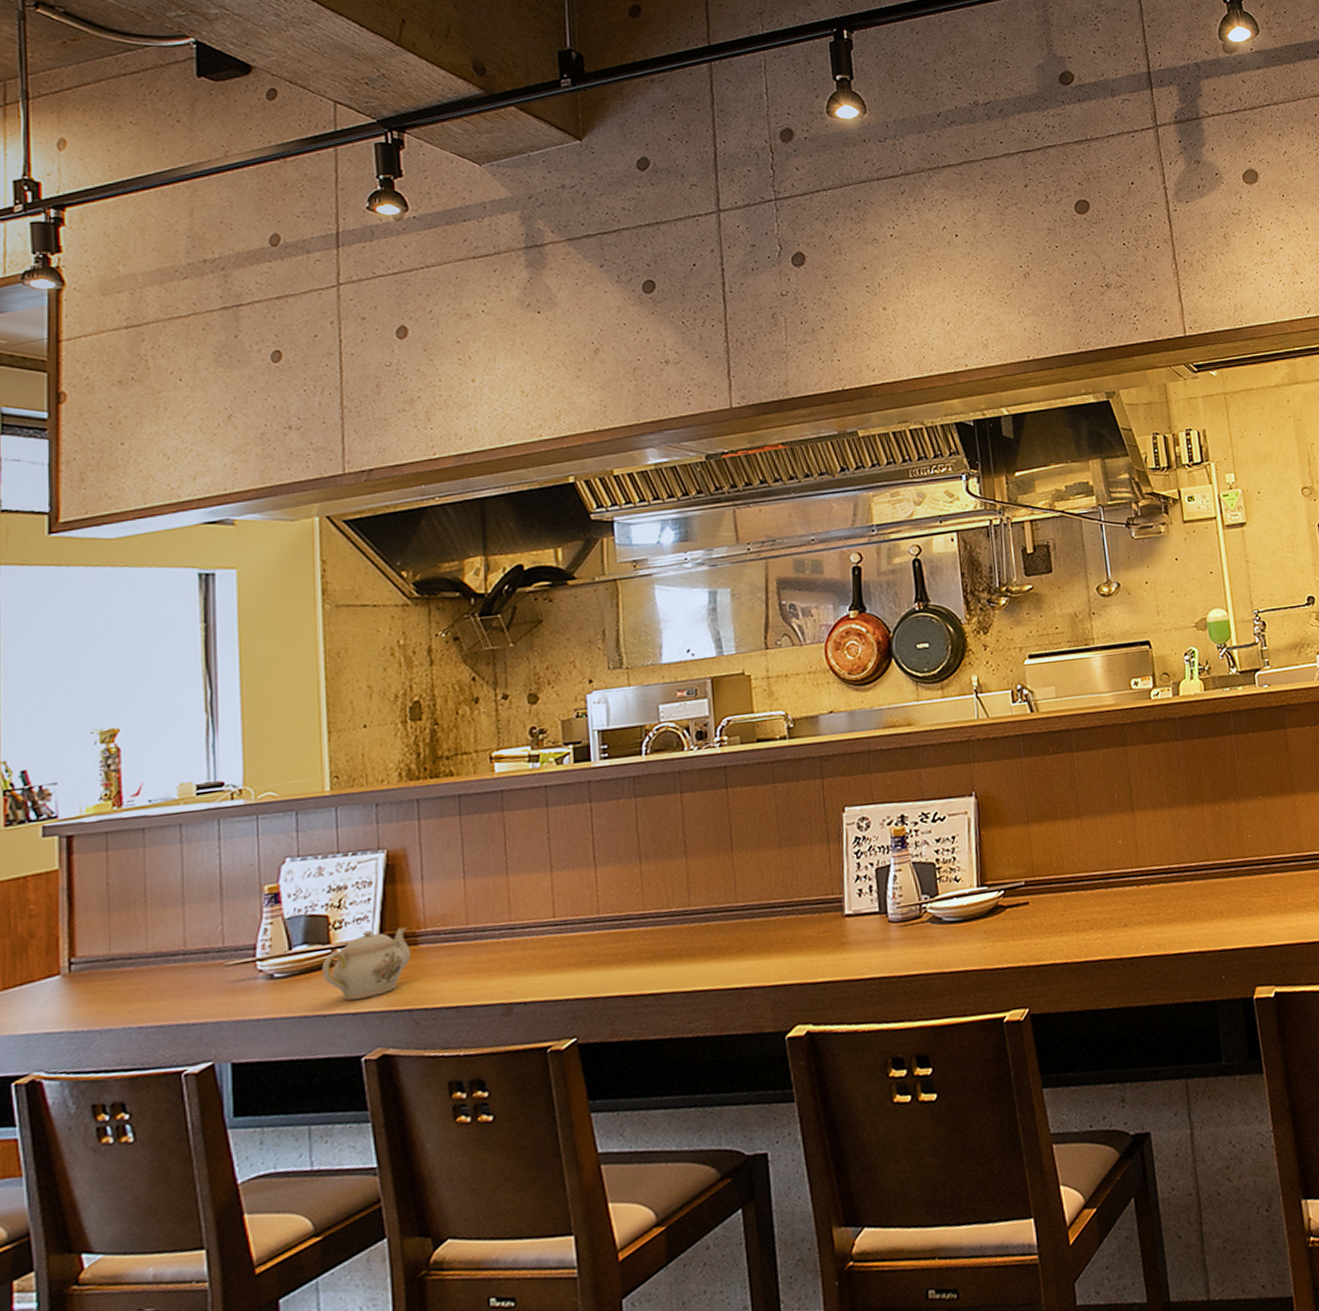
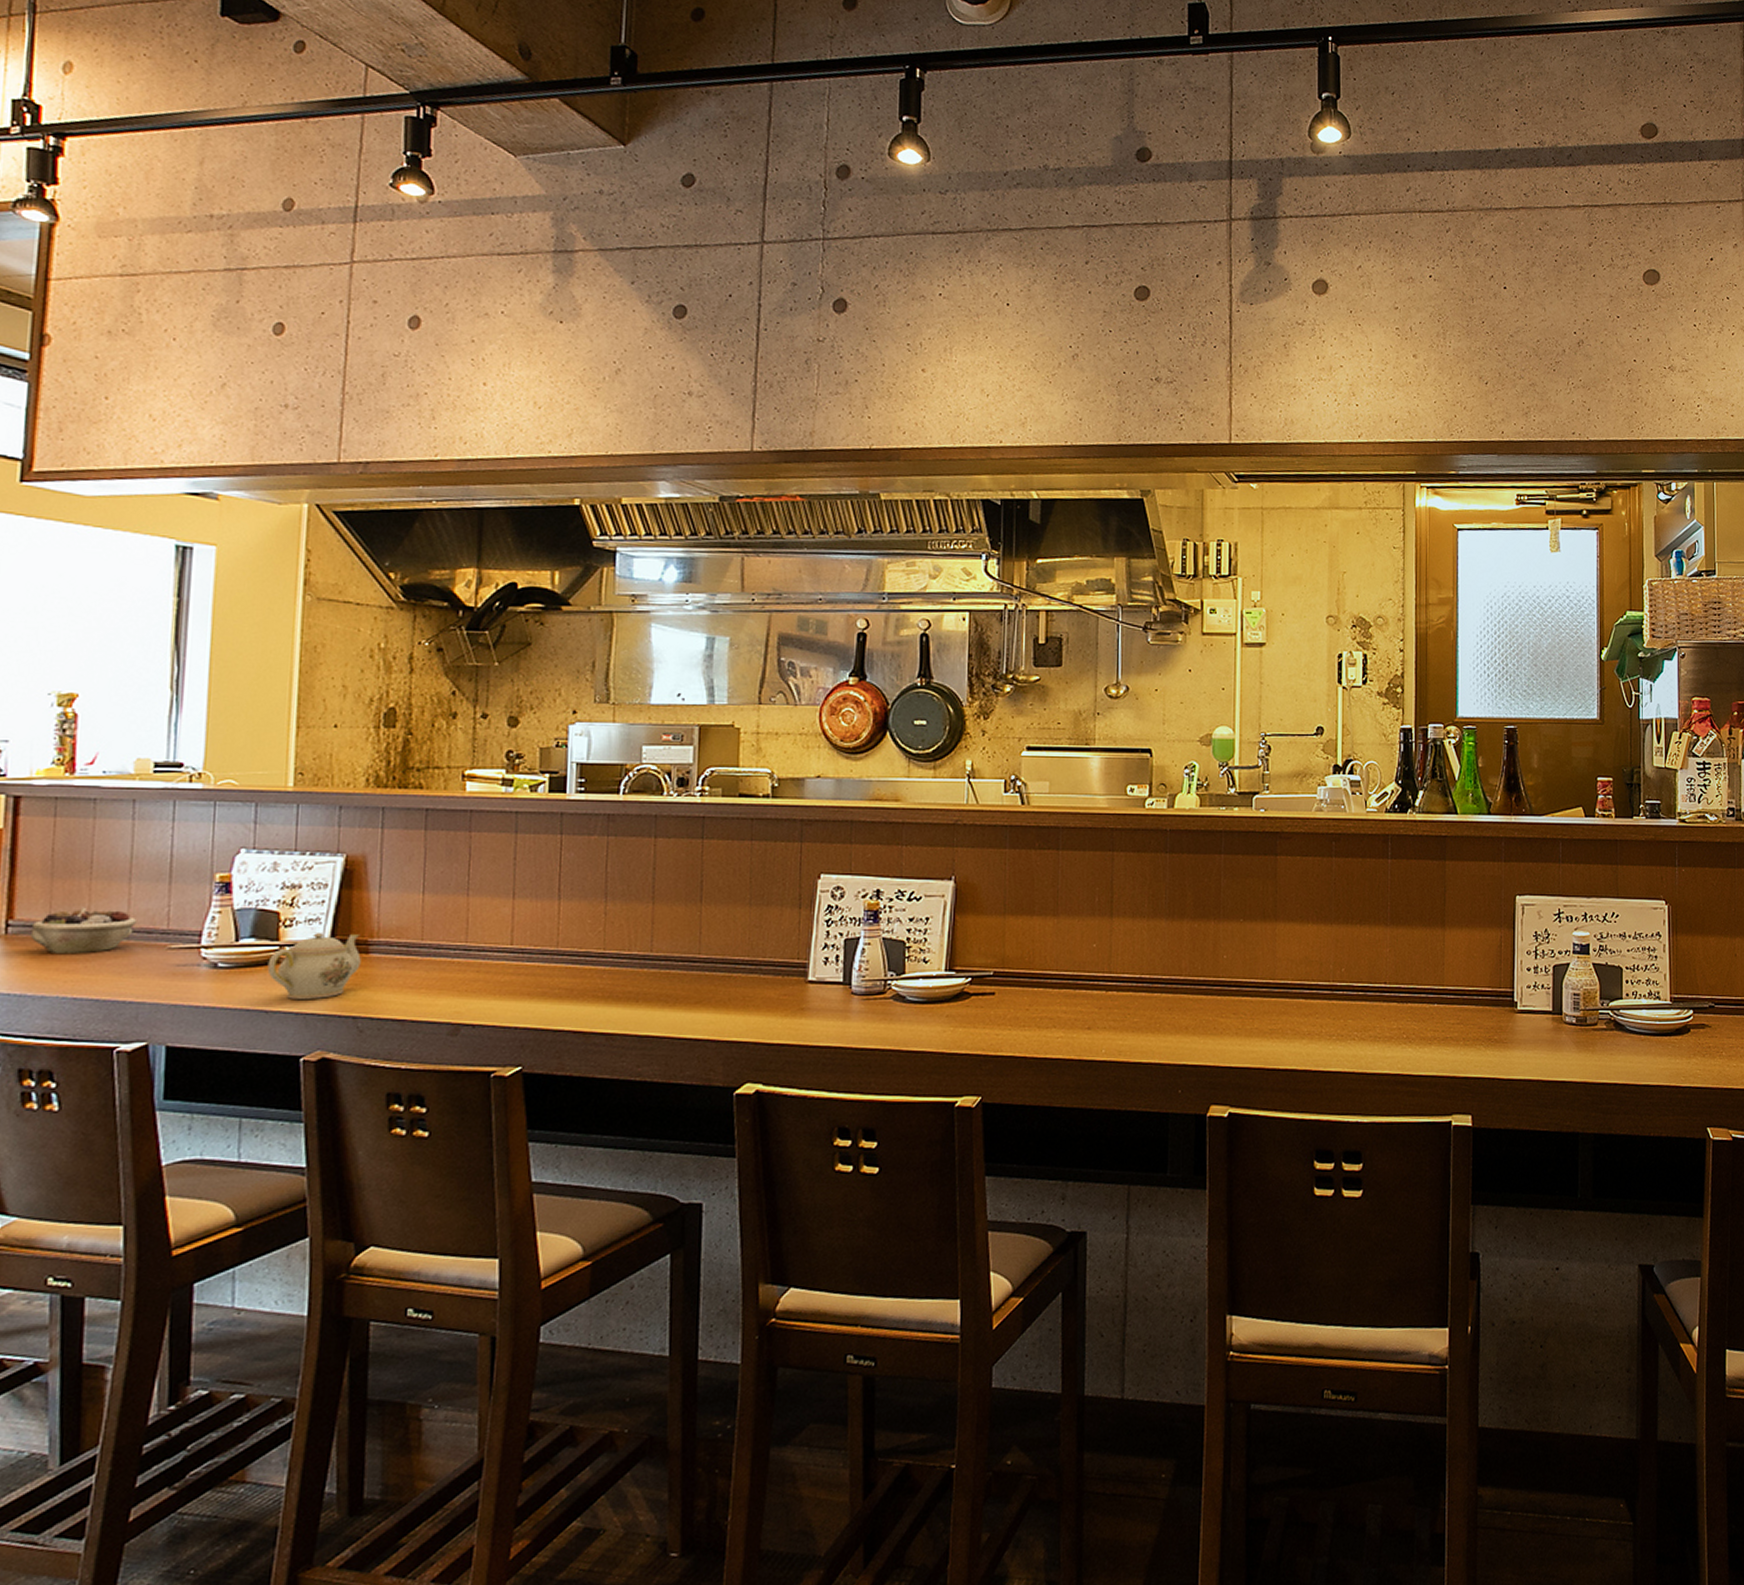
succulent planter: none [93,934,194,986] -> present [30,907,138,955]

